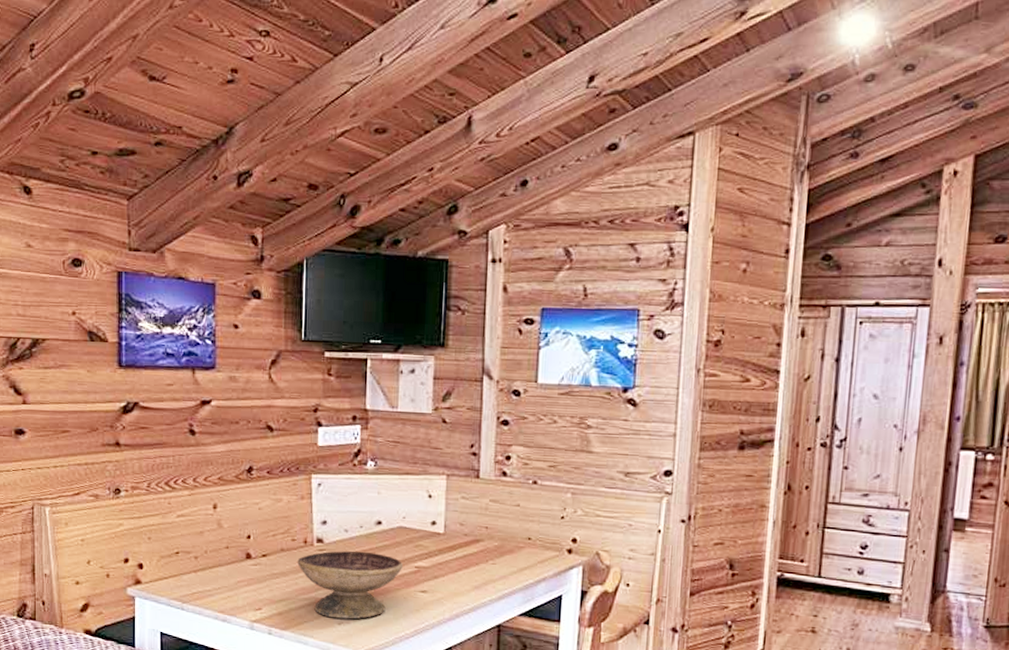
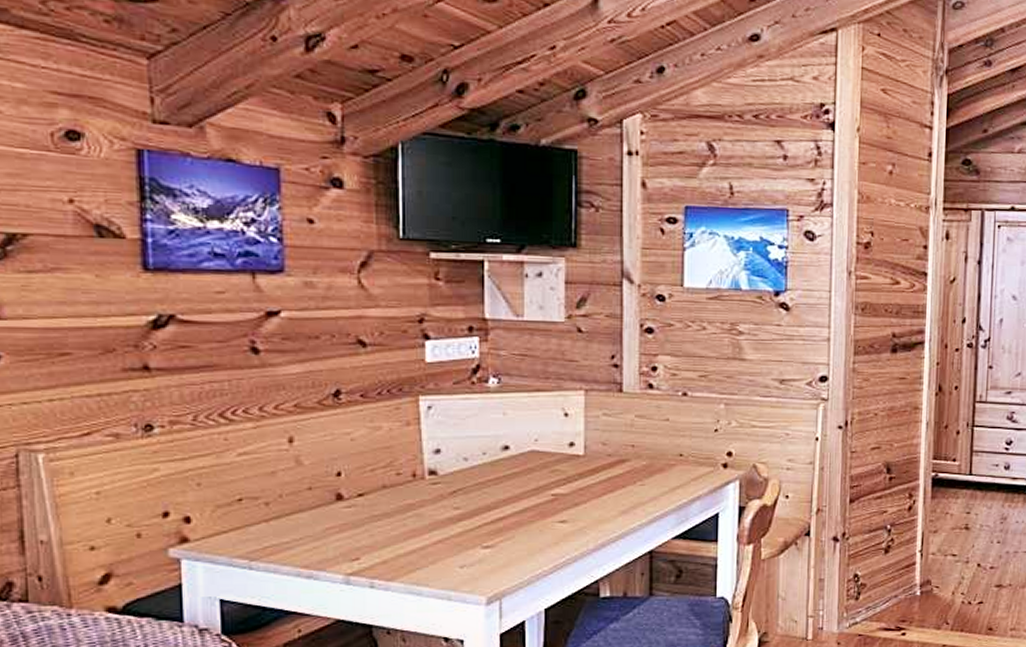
decorative bowl: present [297,550,404,620] -> none [404,481,538,561]

